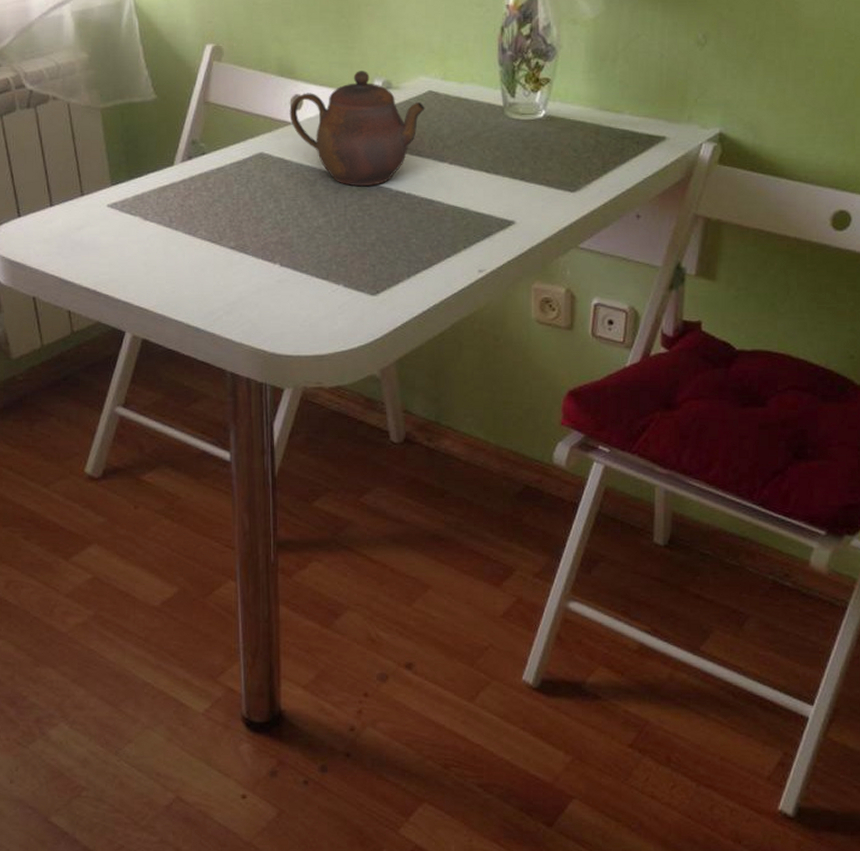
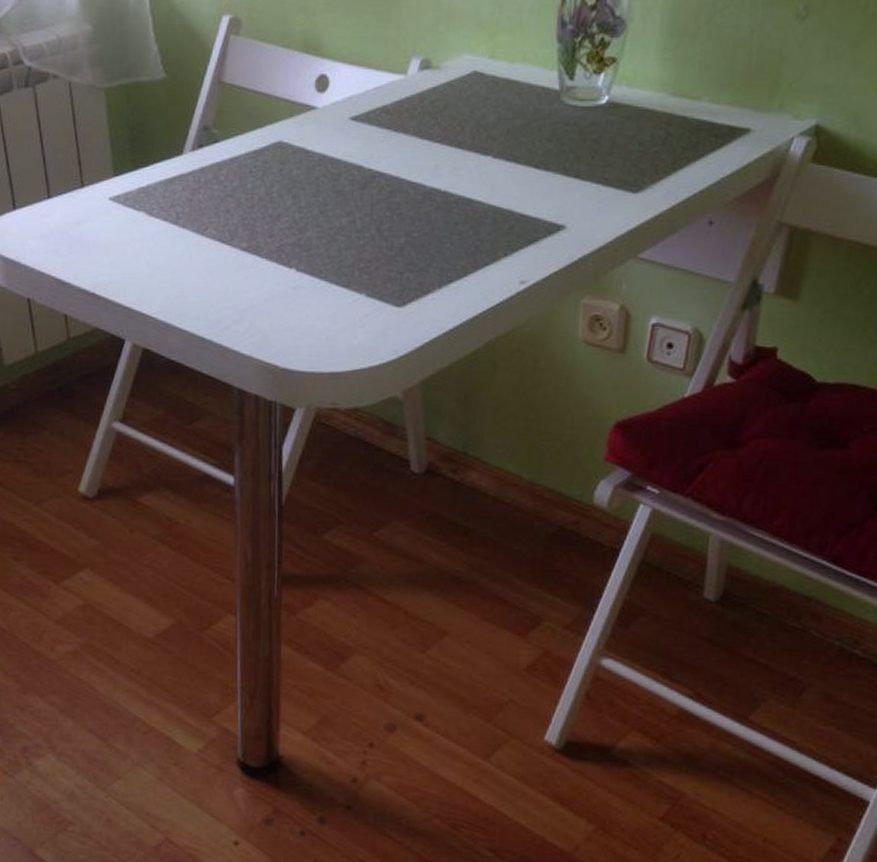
teapot: present [289,71,425,186] -> none [313,47,469,181]

